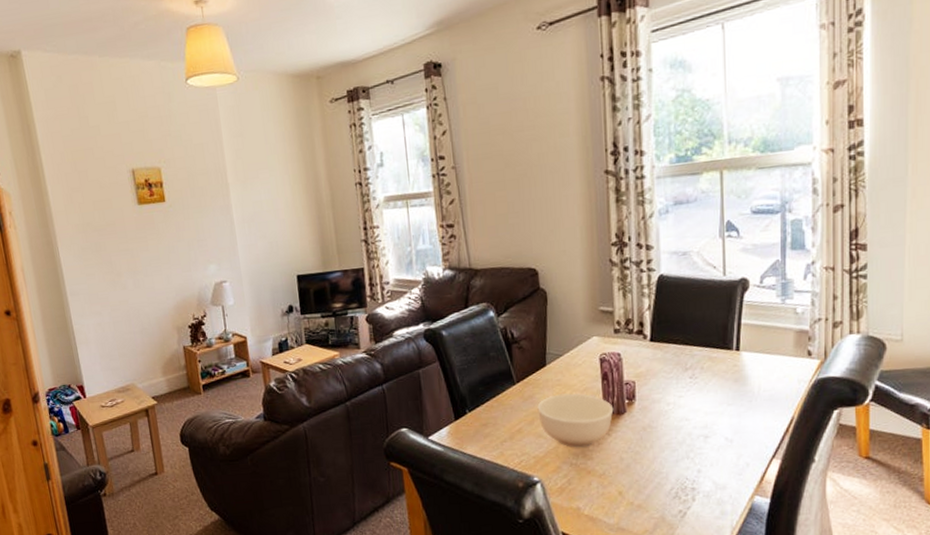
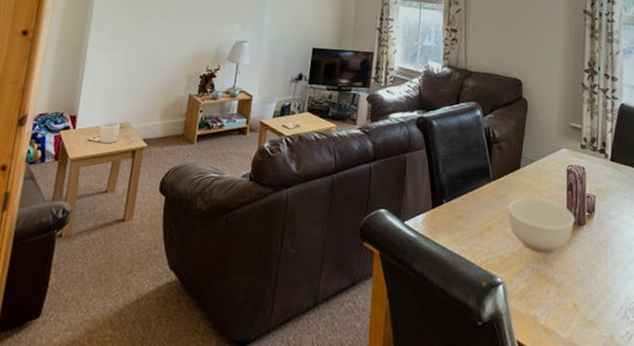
mug: none [108,385,129,408] -> present [99,122,121,144]

